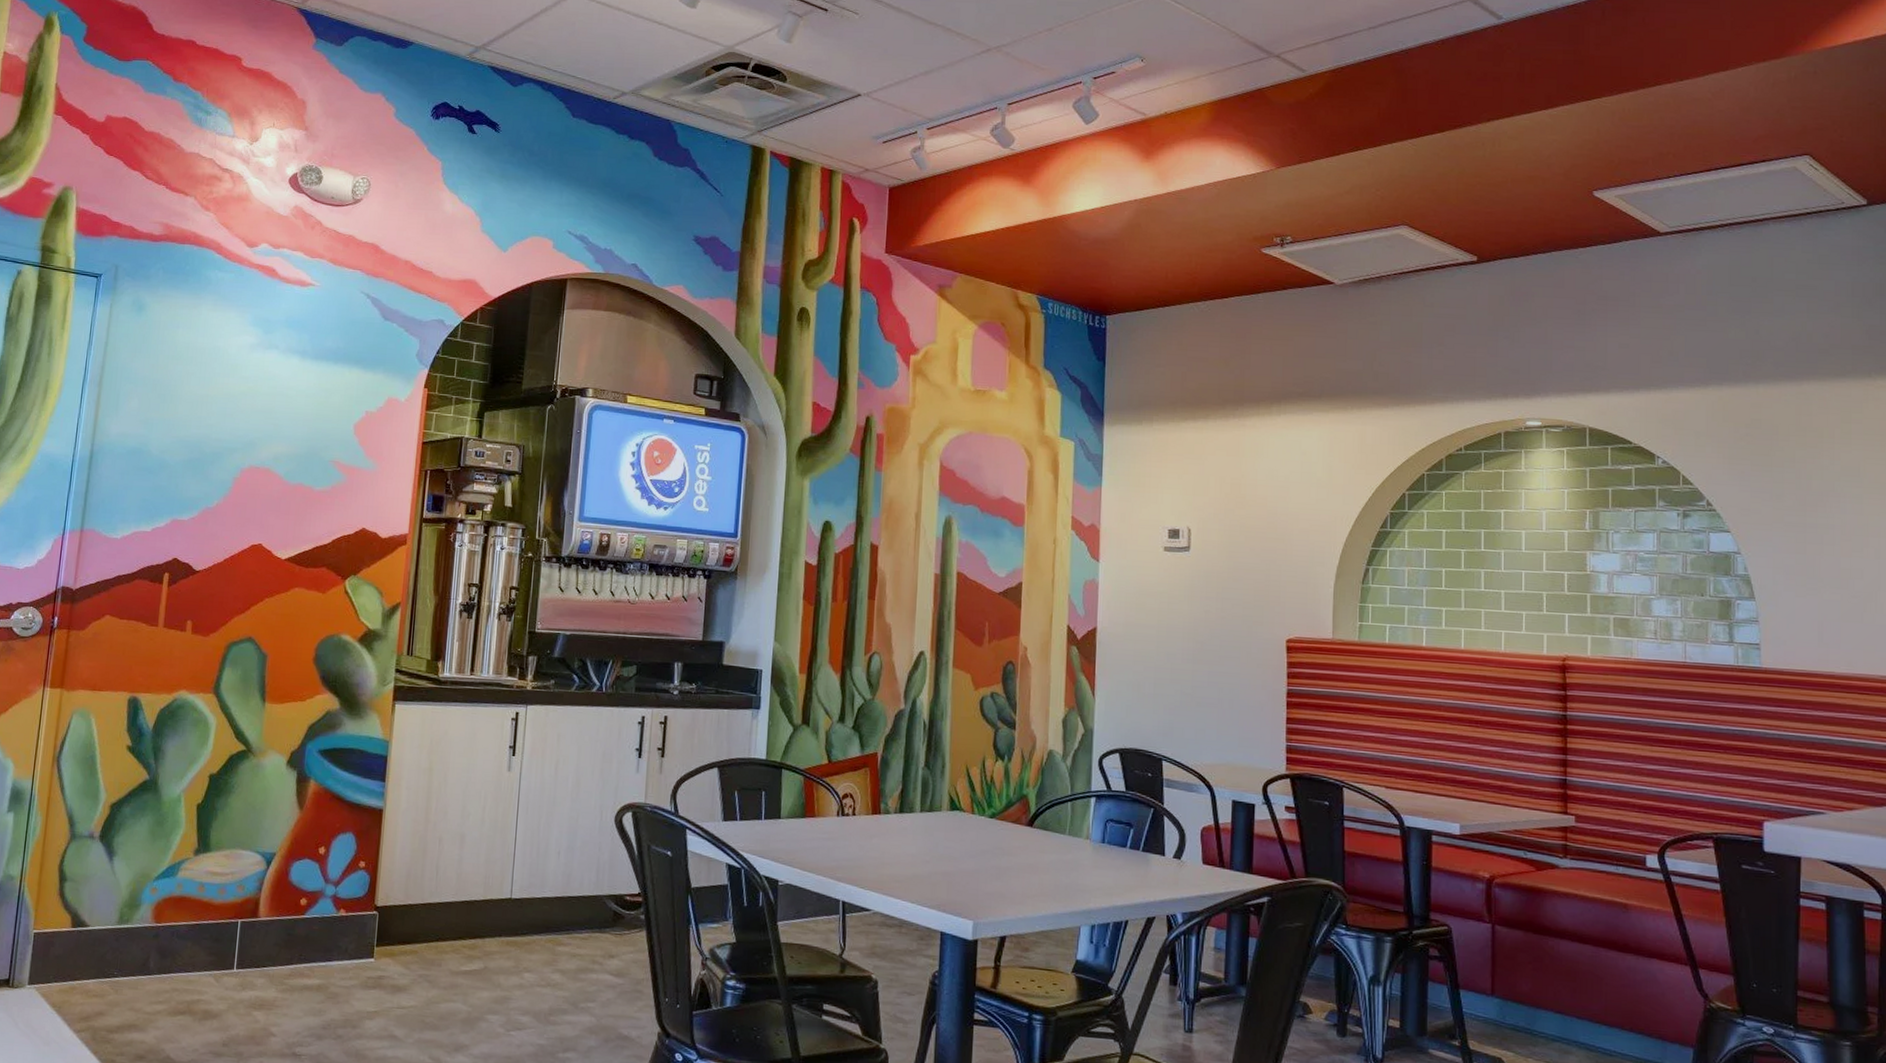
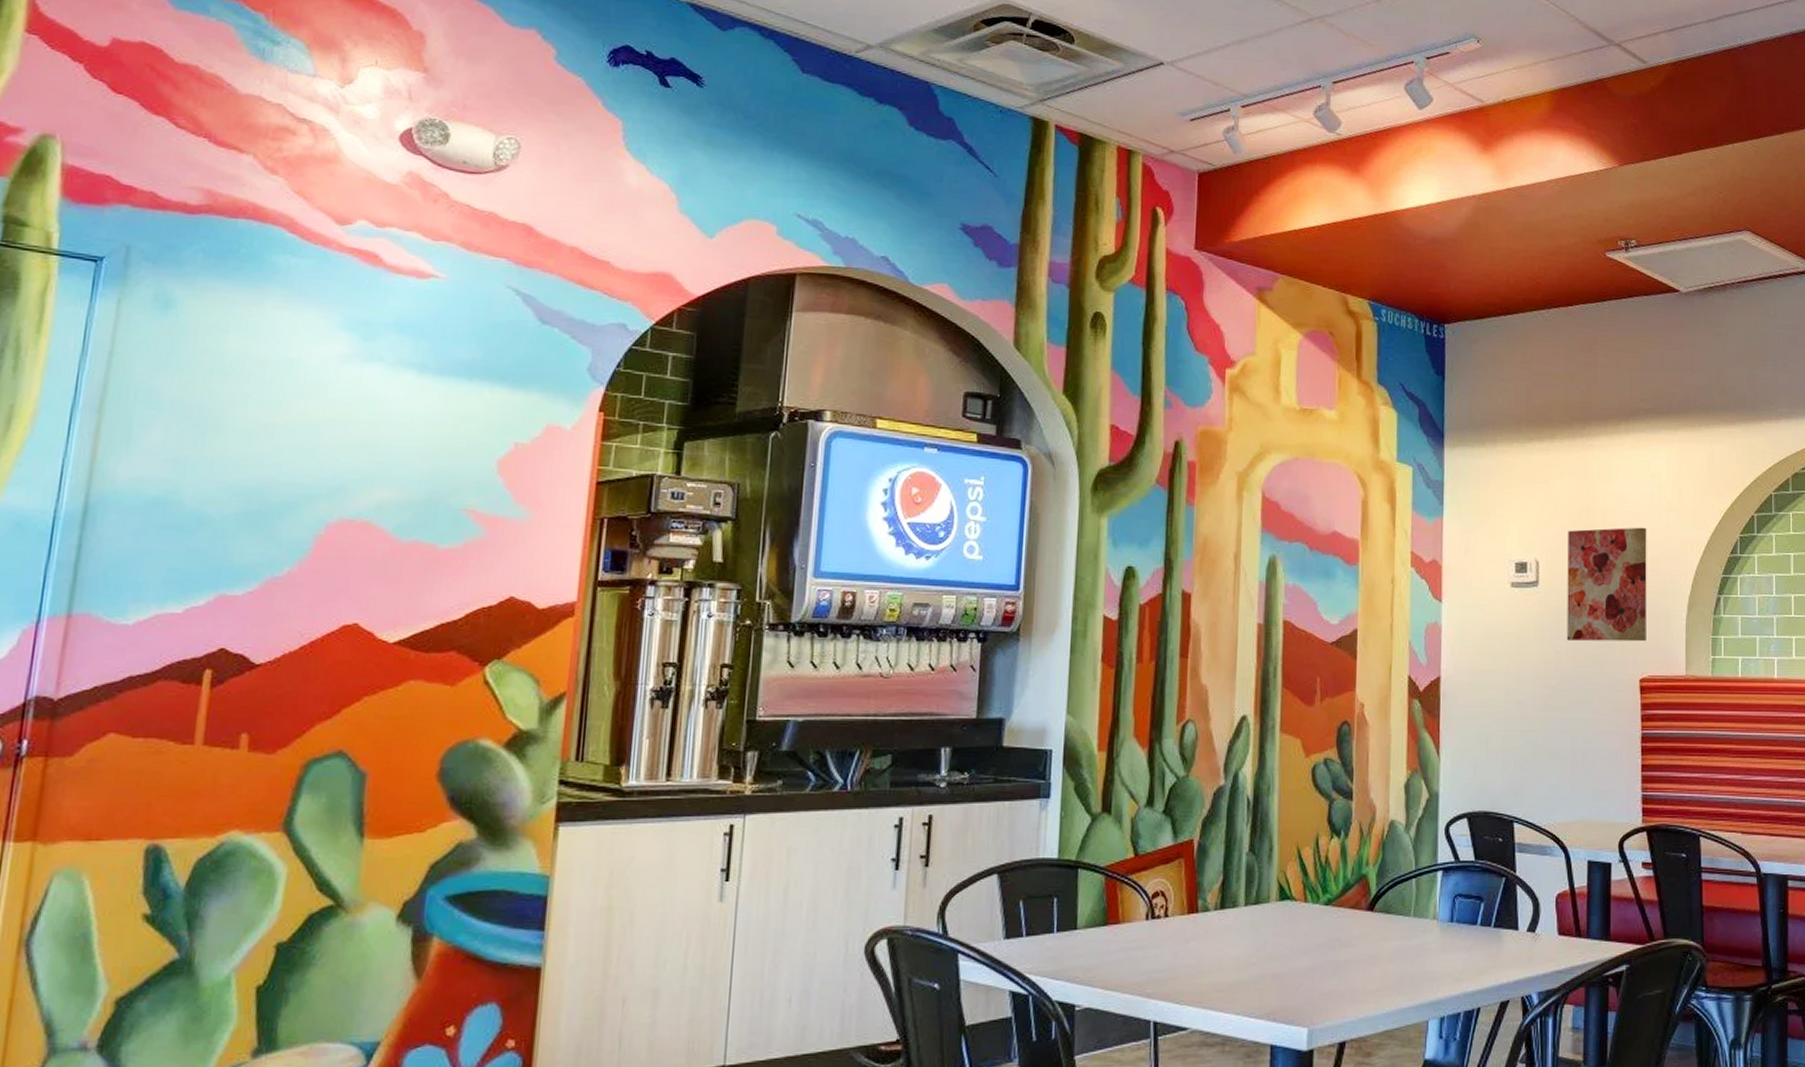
wall art: none [1216,500,1297,606] -> present [1566,527,1647,642]

